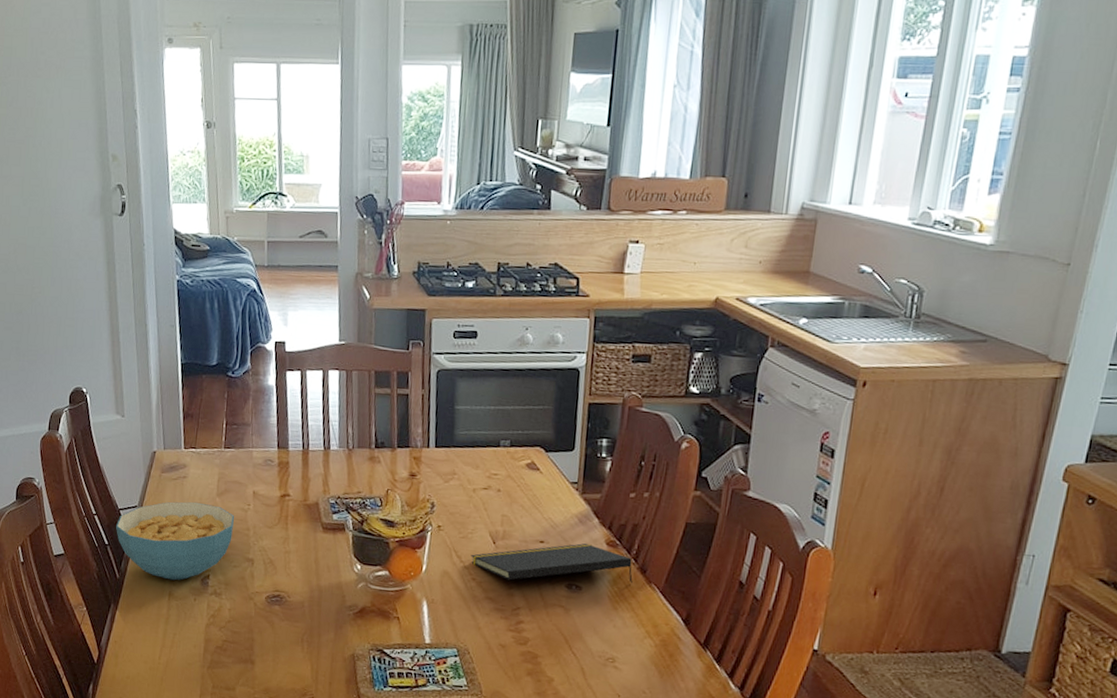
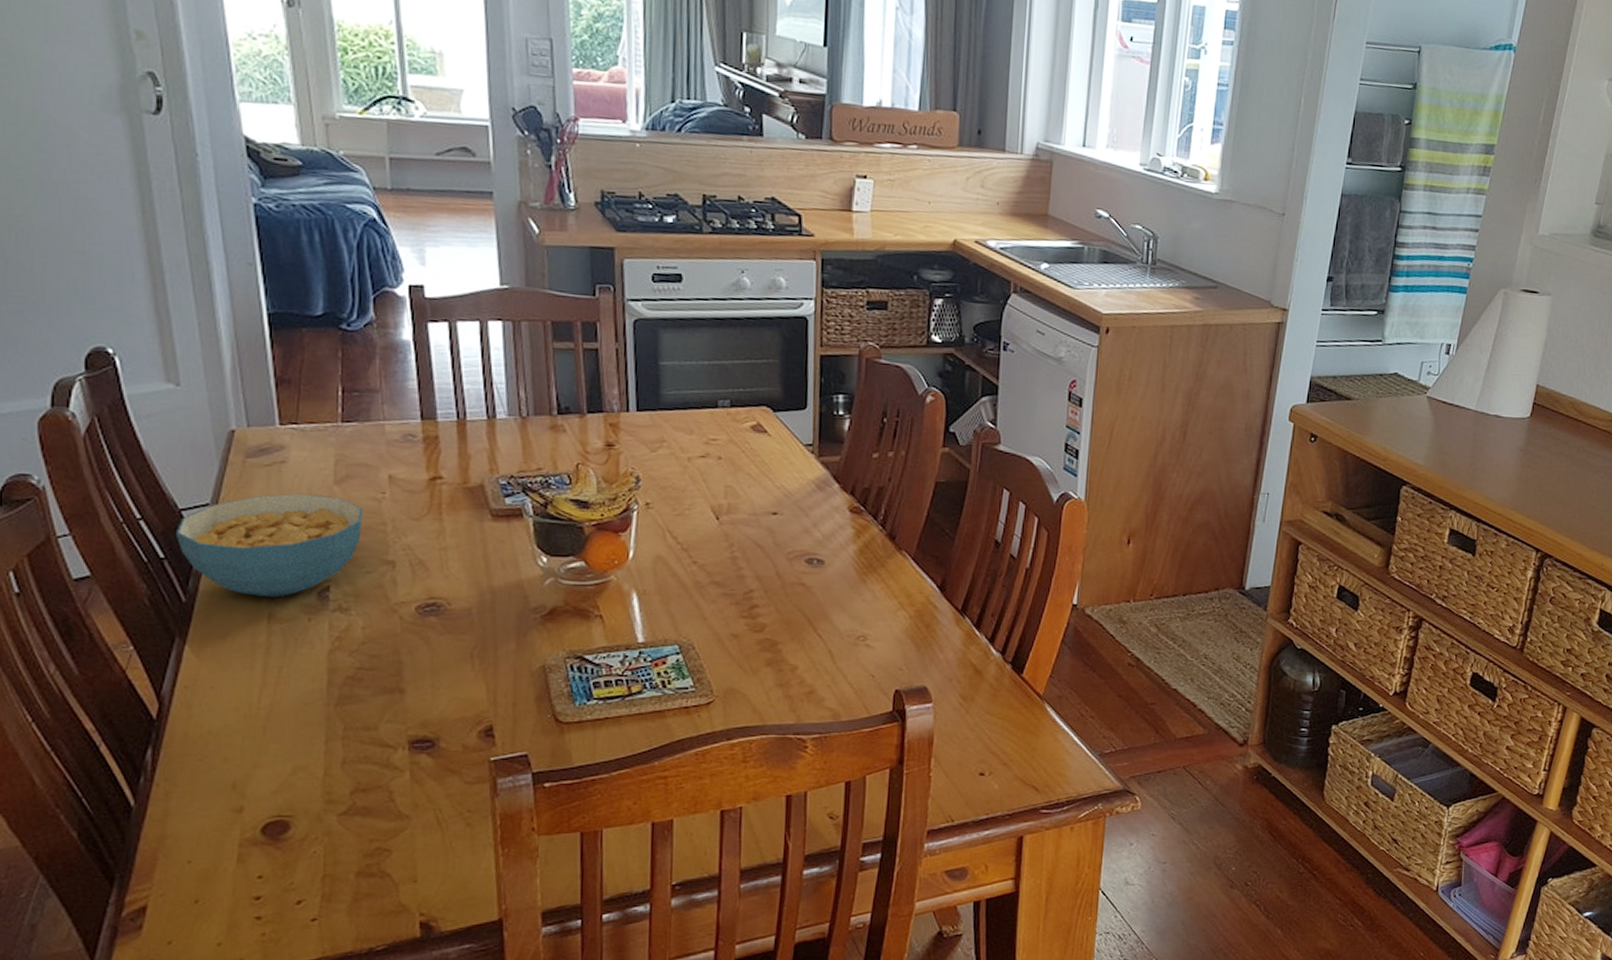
notepad: present [470,543,633,584] -> none [689,512,881,560]

